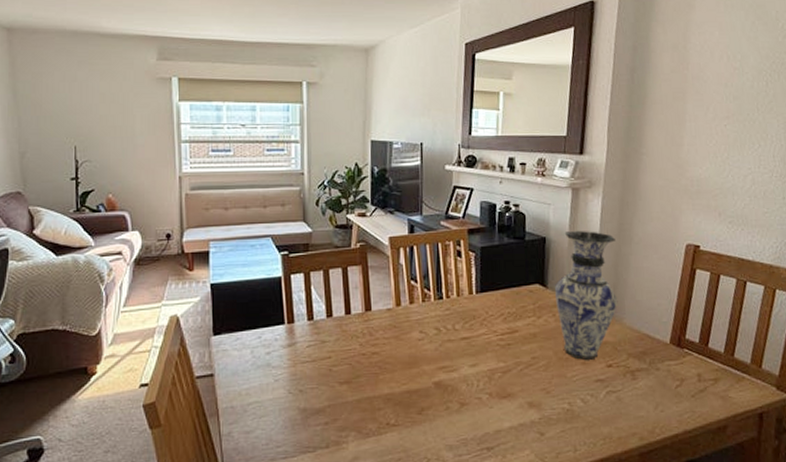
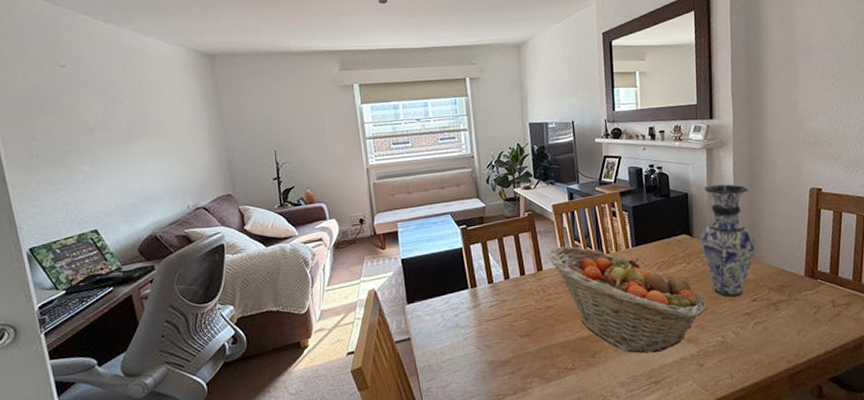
fruit basket: none [379,285,556,415] -> present [548,246,708,354]

